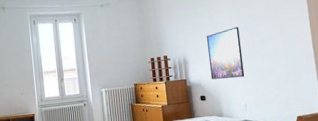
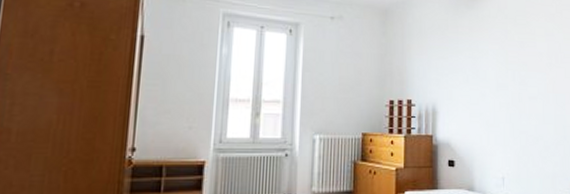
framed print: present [206,26,245,80] -> none [464,74,506,141]

